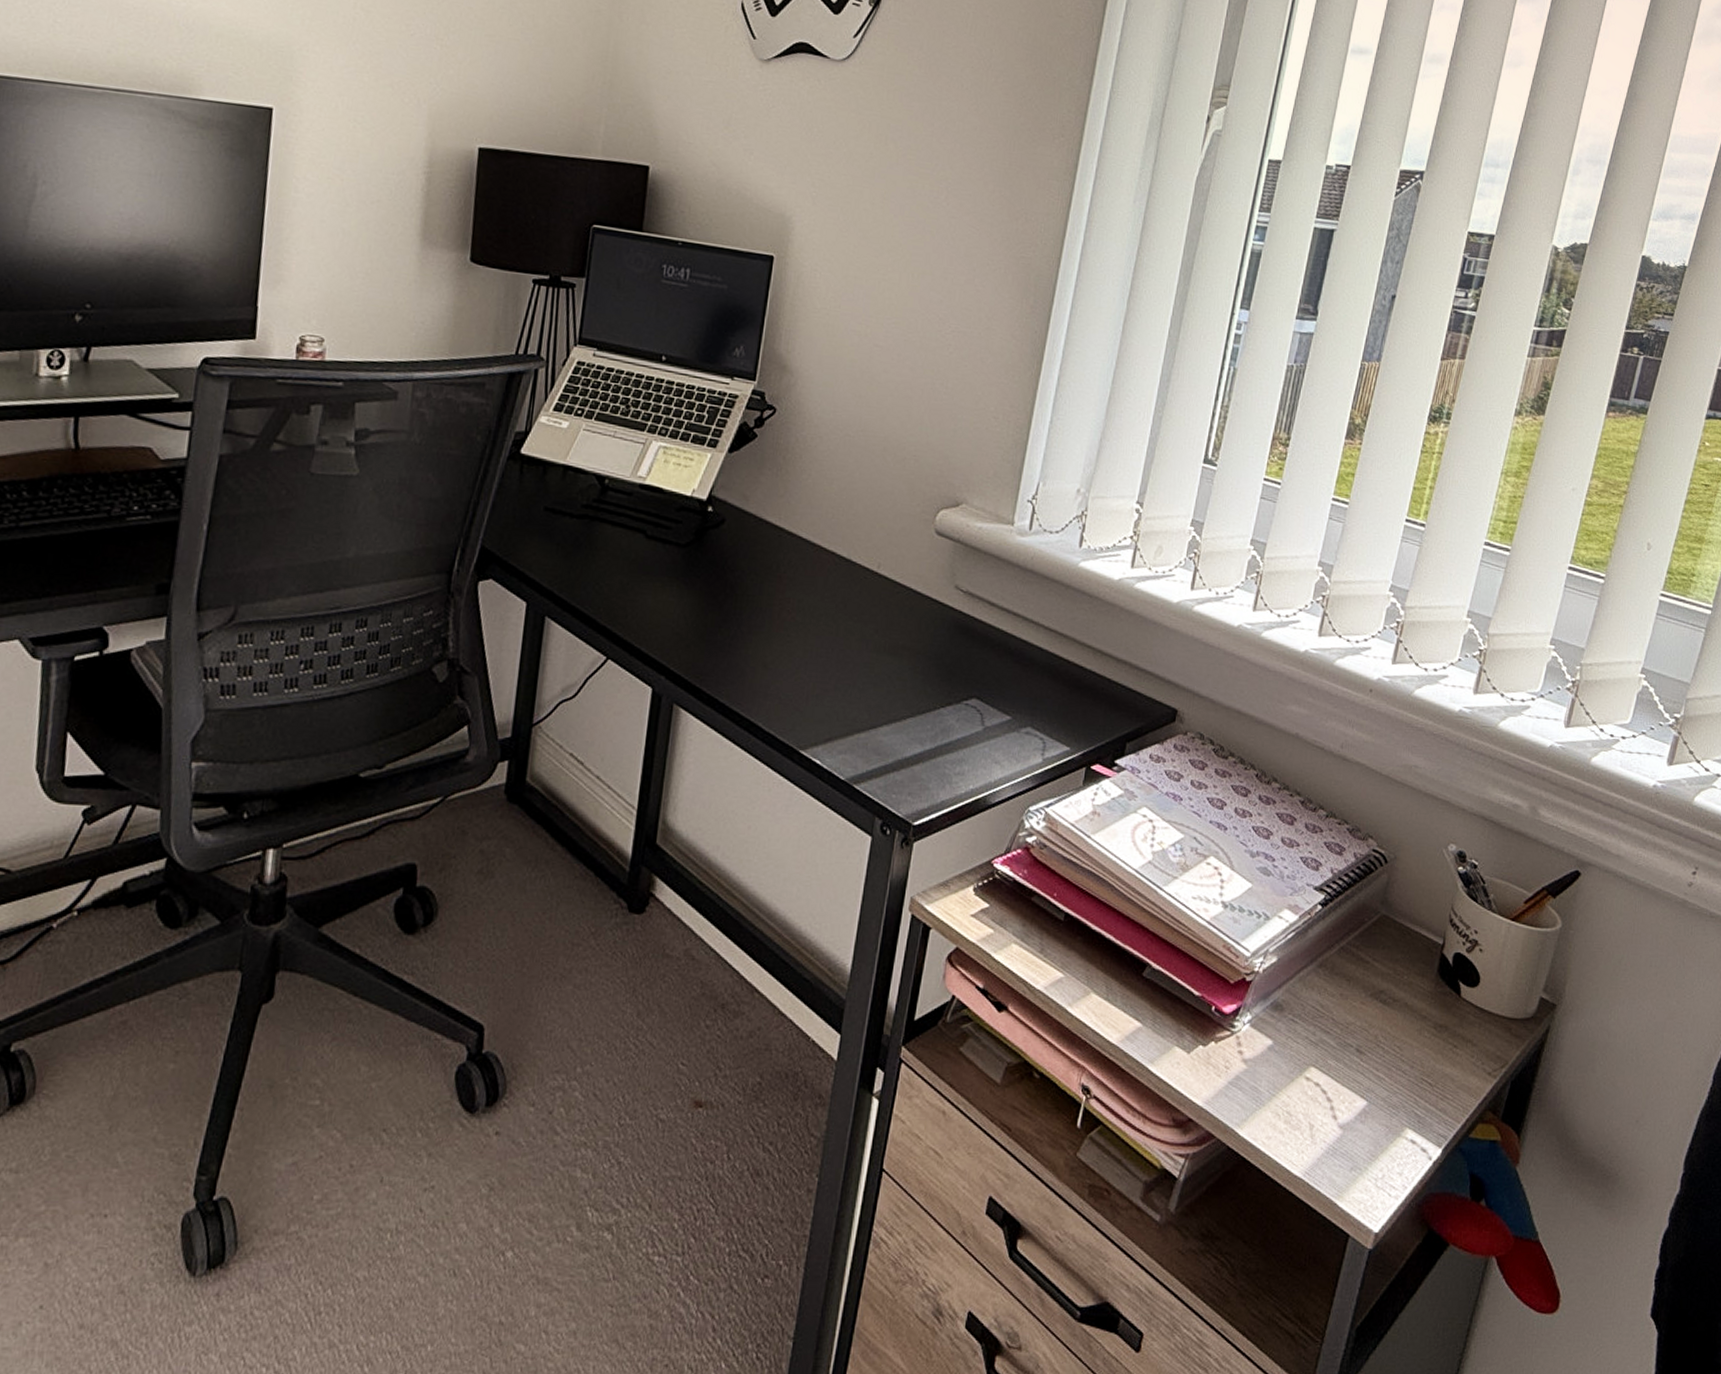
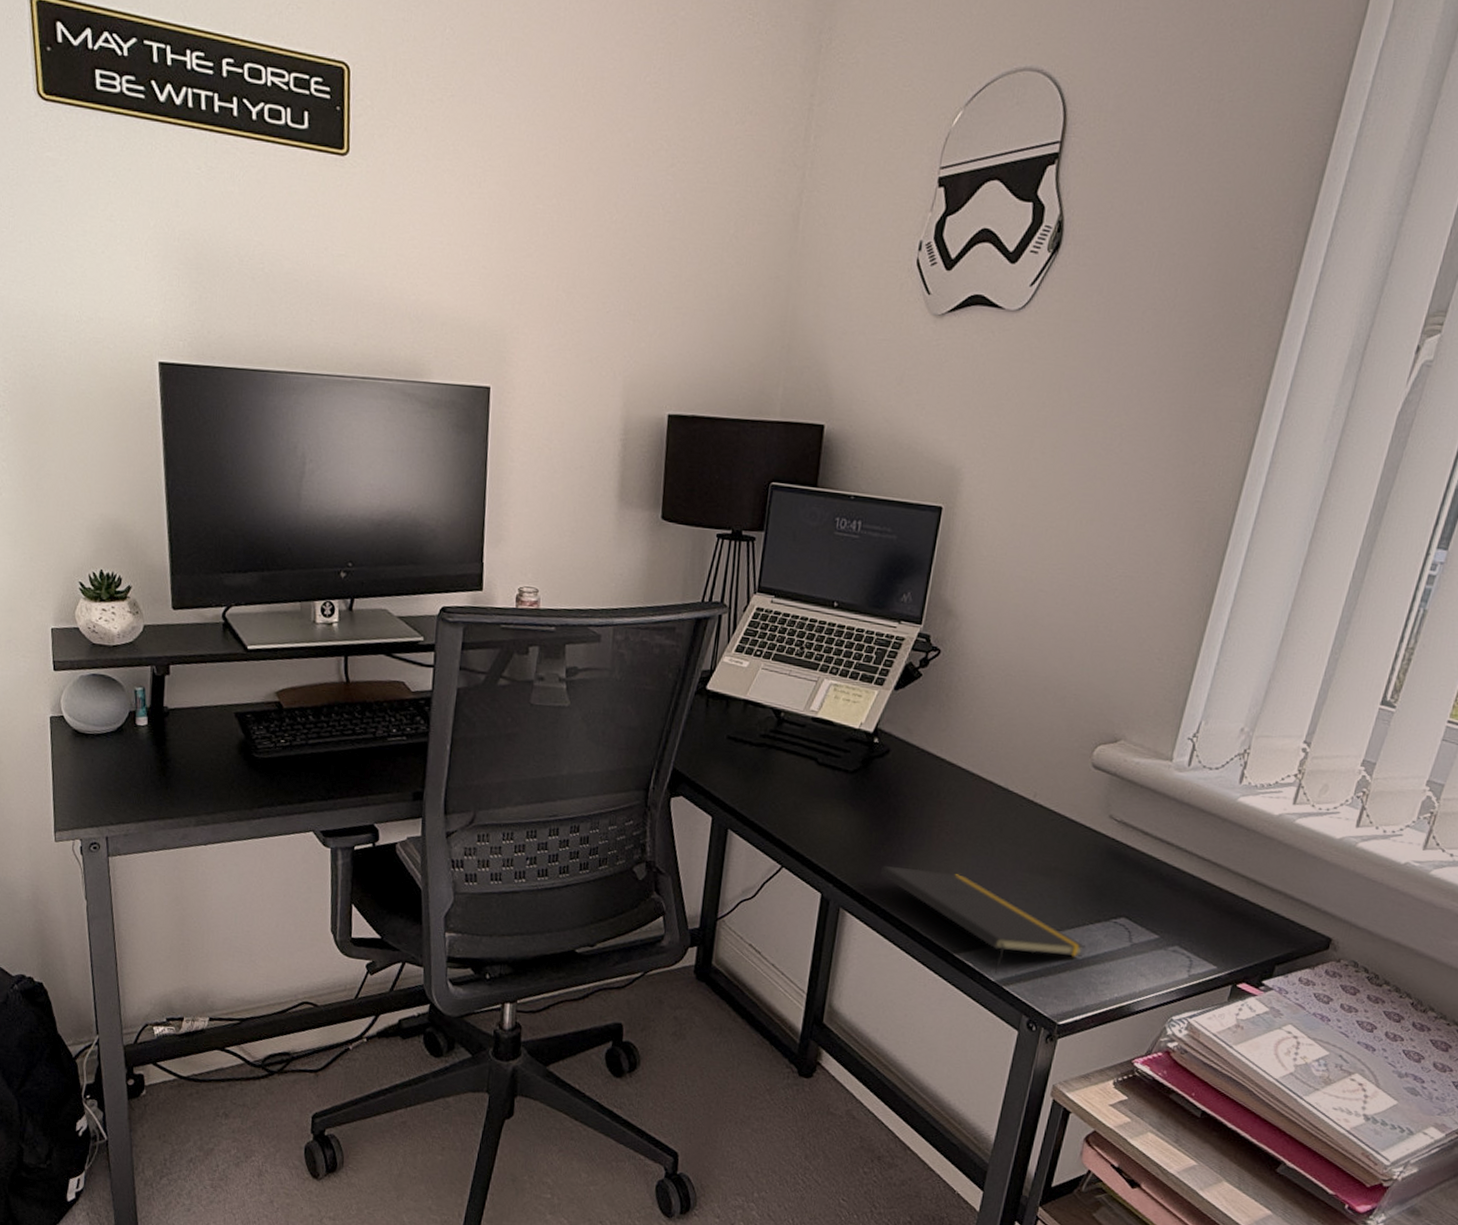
notepad: none [718,651,937,771] -> present [881,865,1085,974]

